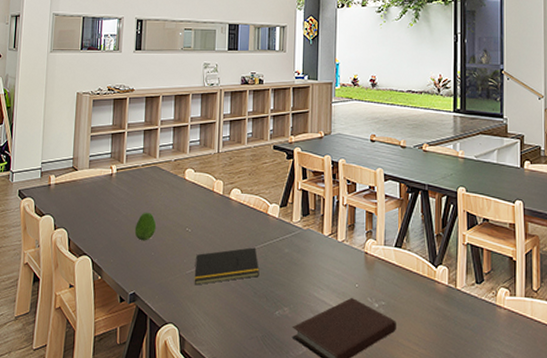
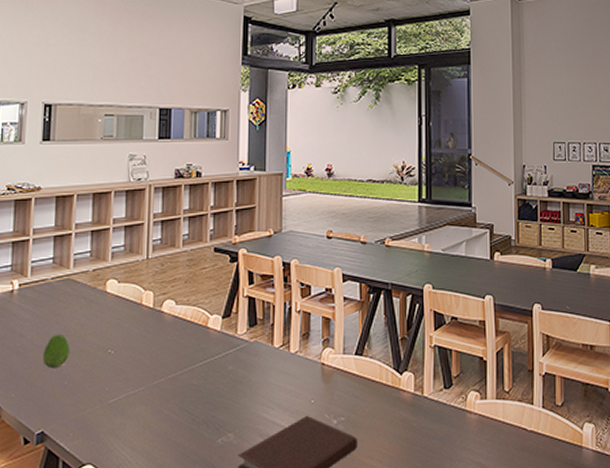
notepad: present [194,247,260,285] -> none [118,367,198,417]

